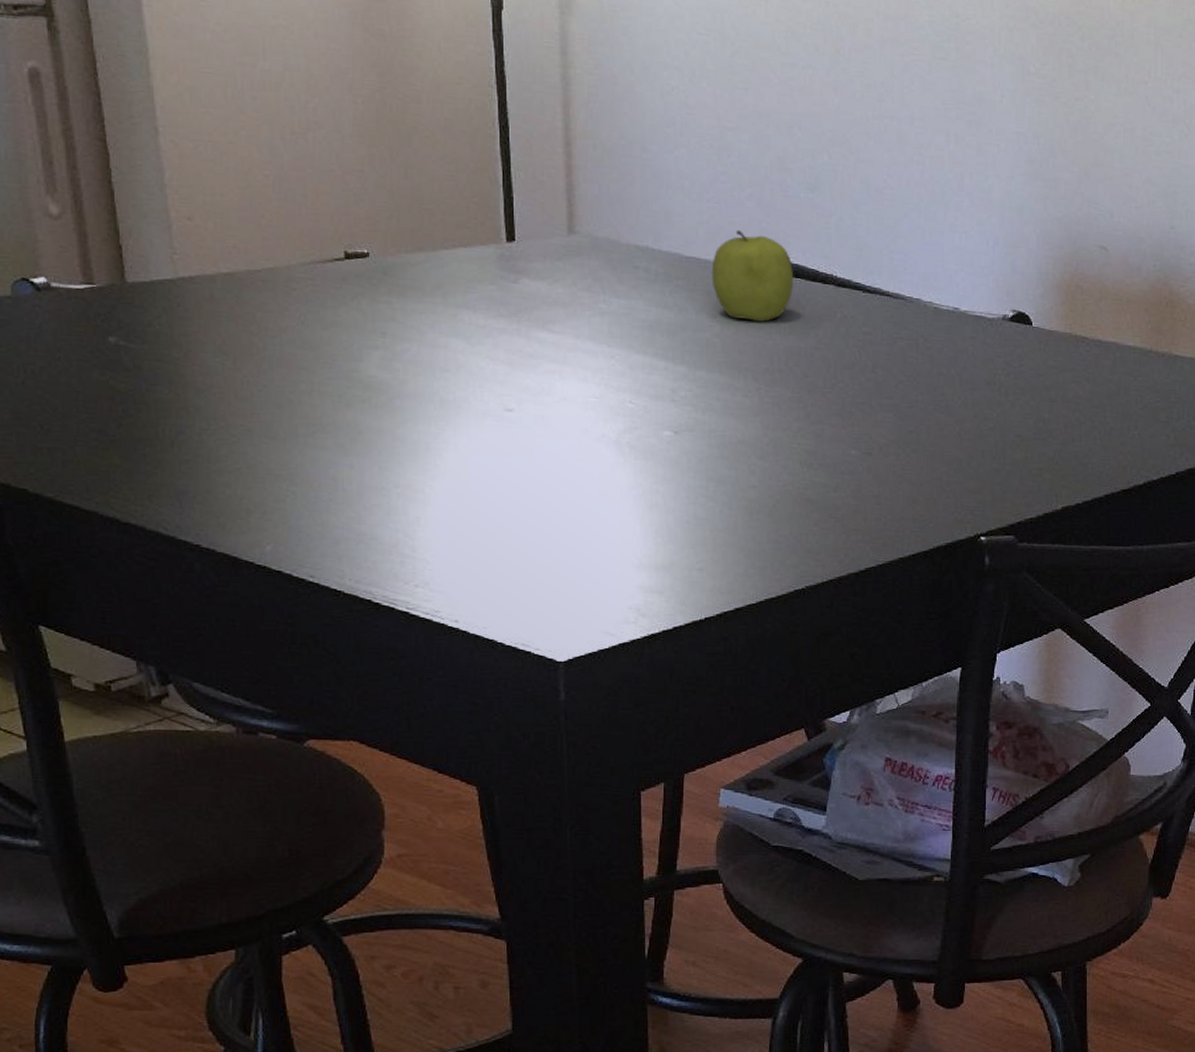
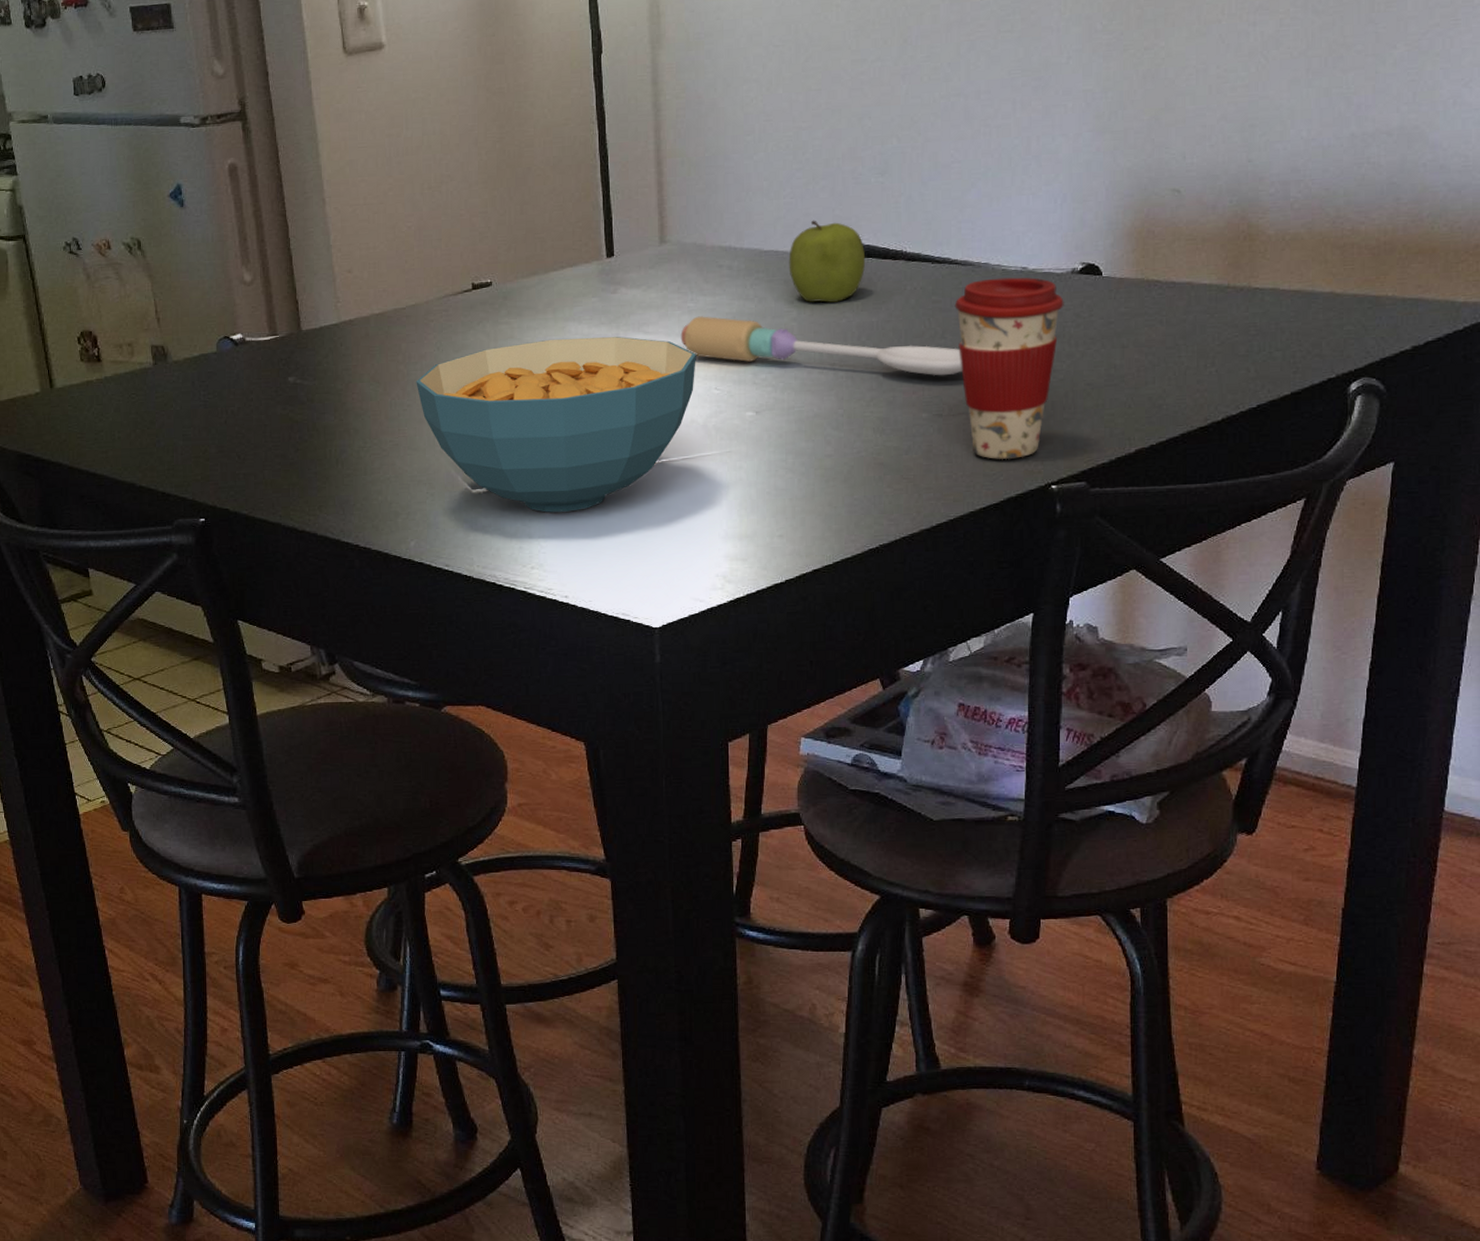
cereal bowl: none [274,326,608,525] -> present [416,336,696,513]
spoon: none [591,320,893,413] -> present [680,316,962,376]
coffee cup: none [885,315,995,507] -> present [954,277,1064,460]

